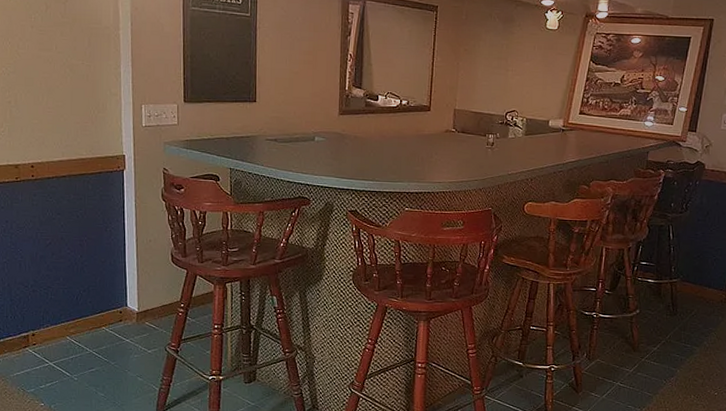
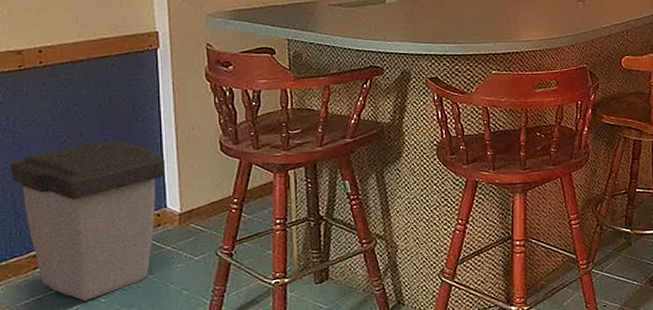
trash can: none [8,246,127,378] -> present [10,141,165,301]

